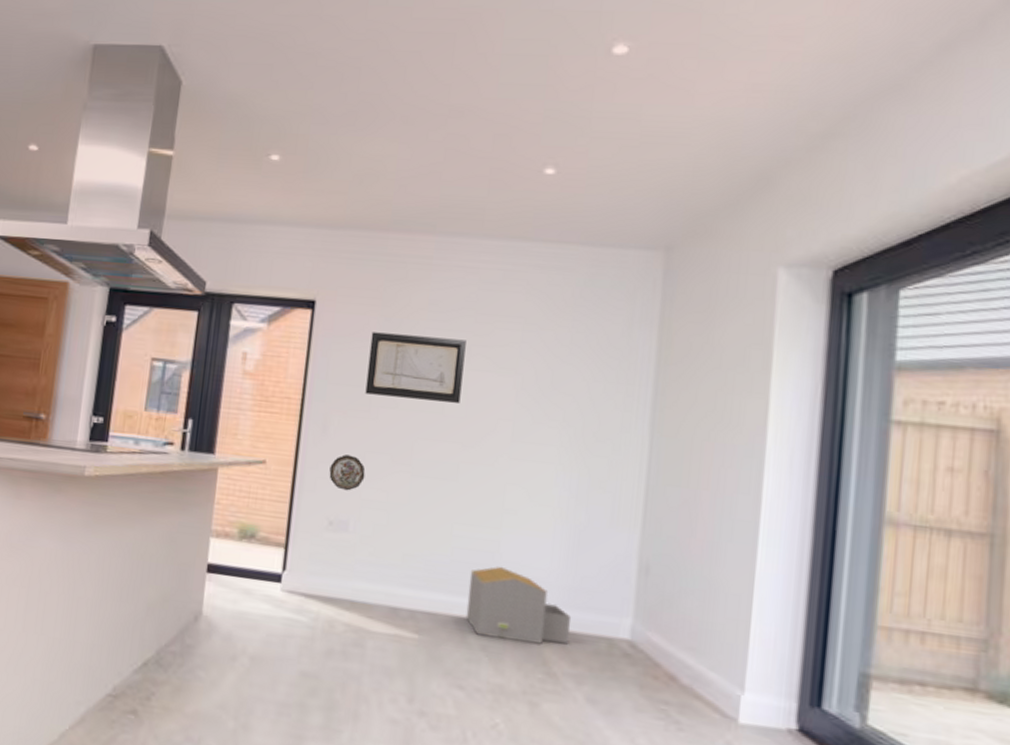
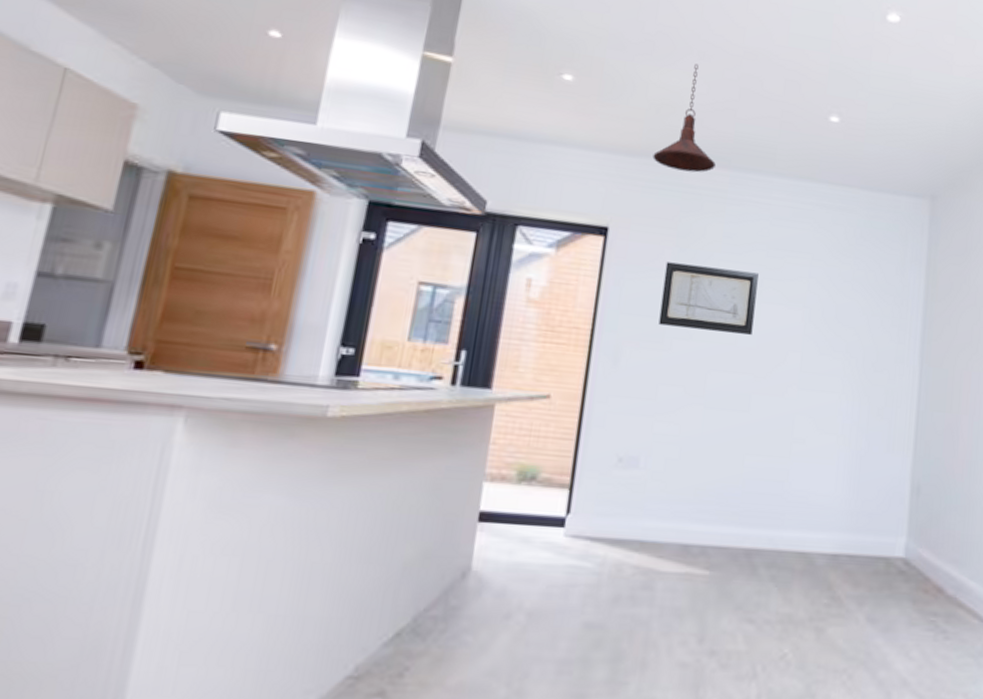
decorative plate: present [329,454,366,491] -> none [619,387,658,425]
pendant light: none [357,129,420,241] -> present [653,63,716,173]
architectural model: present [465,566,572,645] -> none [756,495,854,570]

